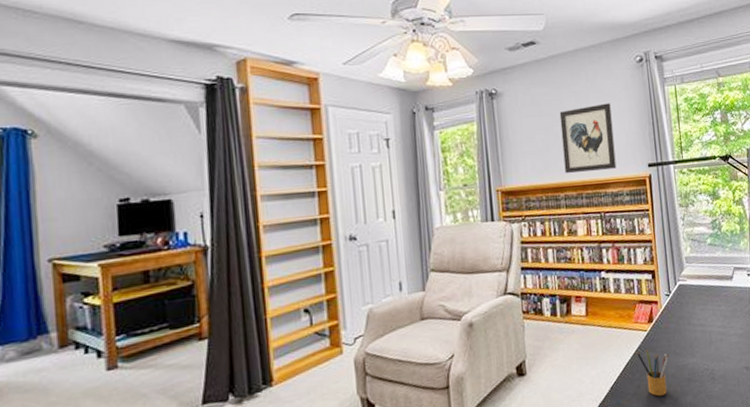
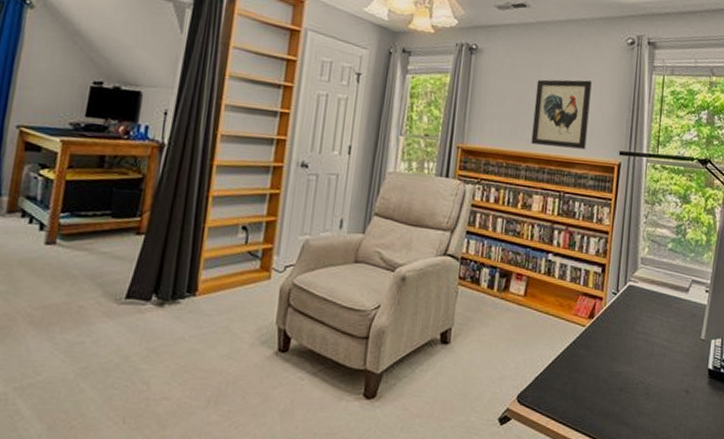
pencil box: present [636,348,670,397] -> none [569,345,605,400]

